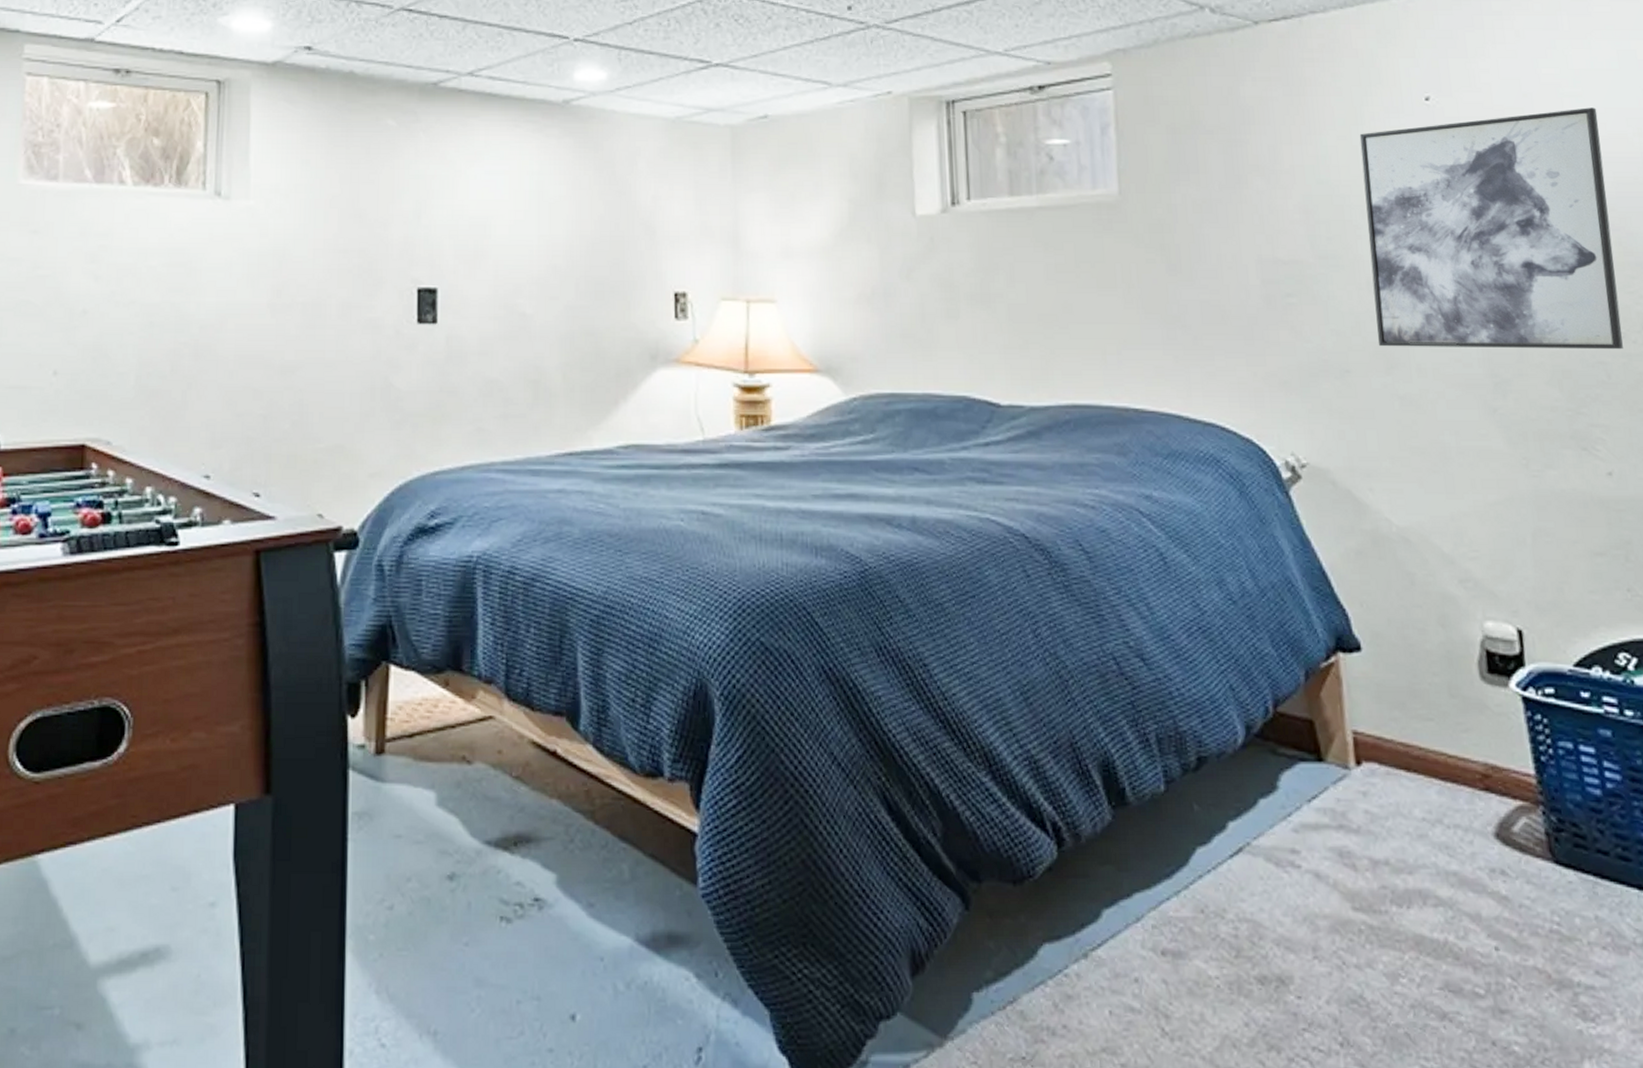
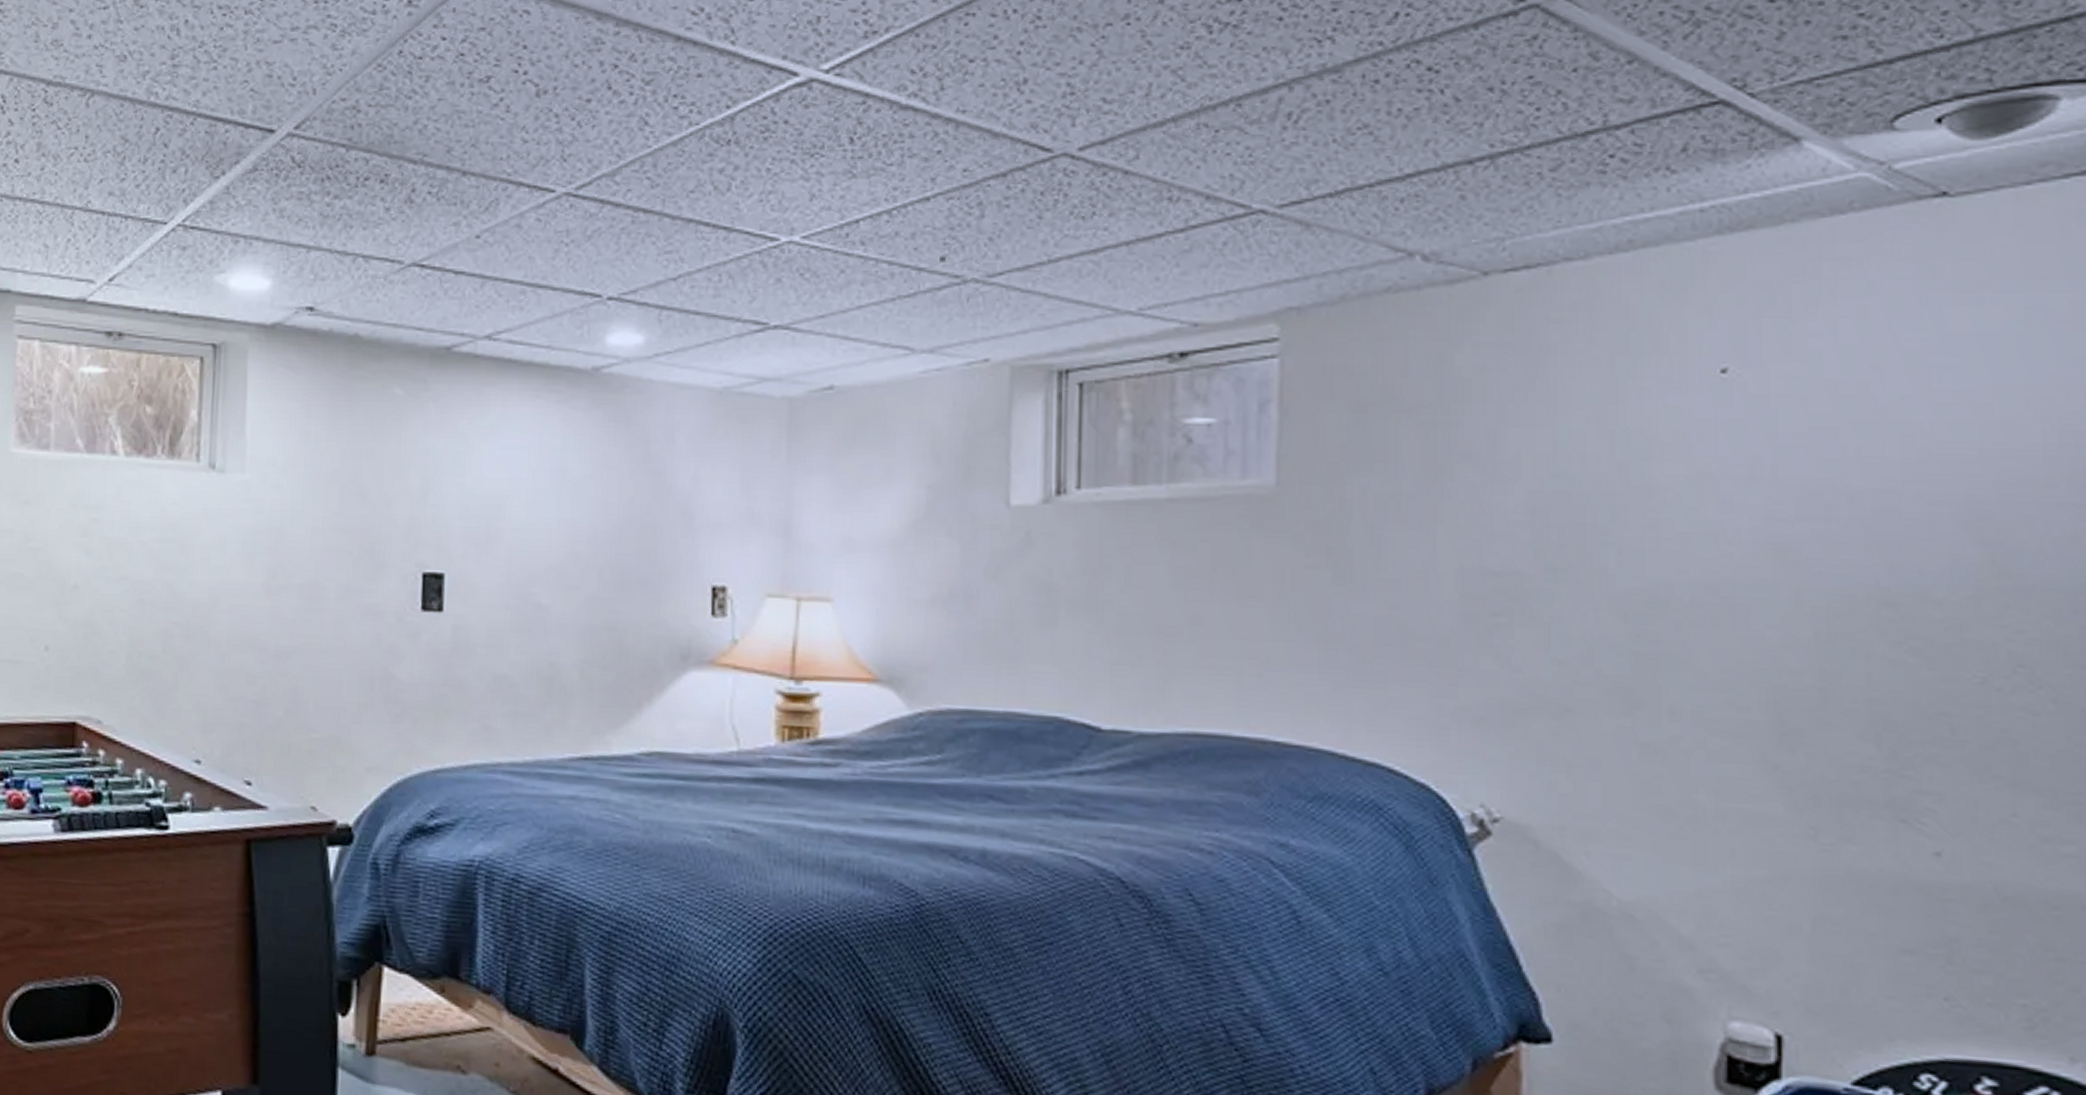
wall art: present [1359,107,1623,350] -> none [1616,383,1982,699]

